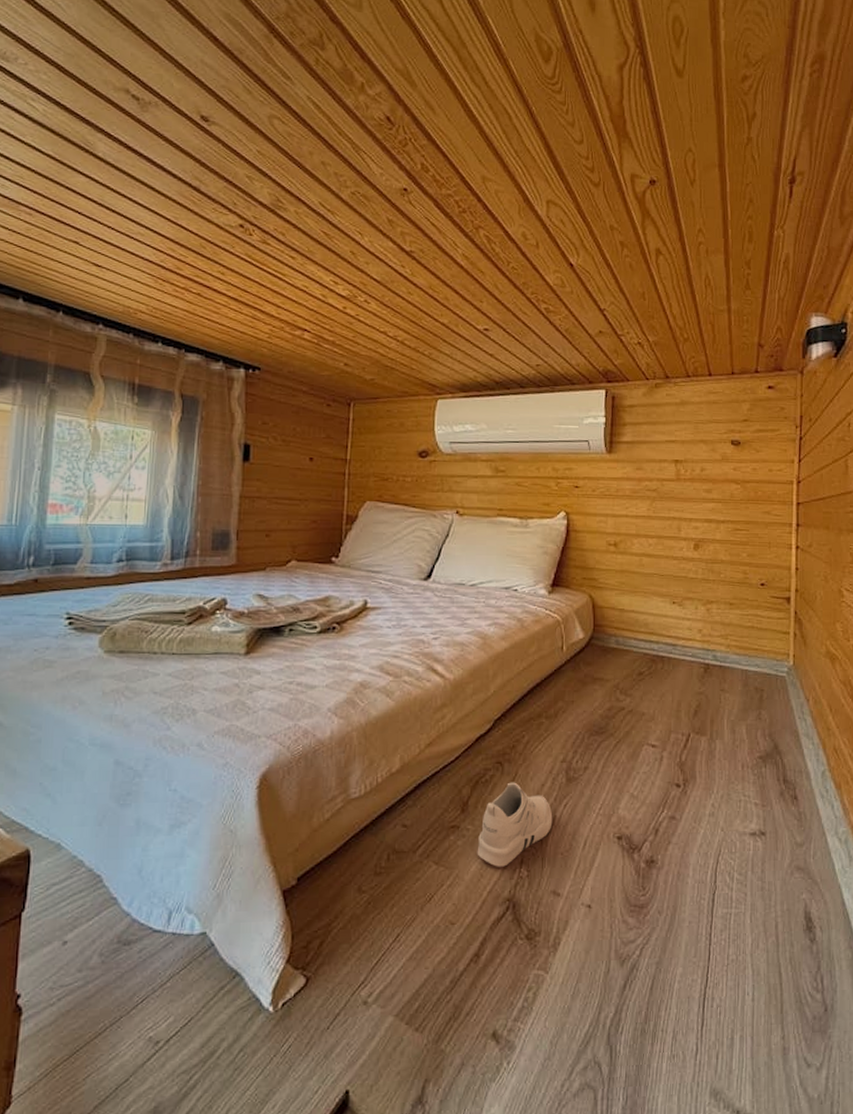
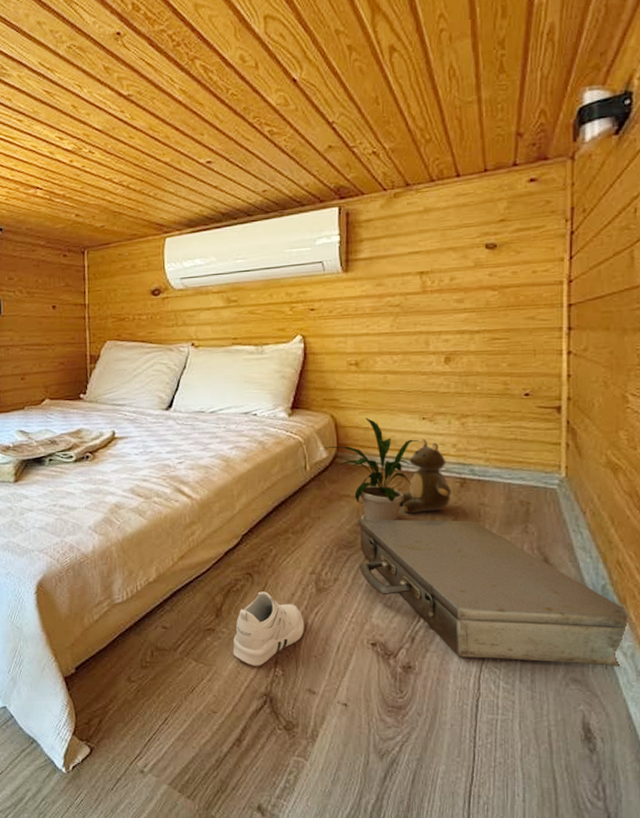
house plant: none [581,600,671,706] -> present [324,418,422,521]
briefcase: none [609,703,845,853] -> present [358,518,631,666]
teddy bear: none [649,623,696,699] -> present [399,439,451,514]

